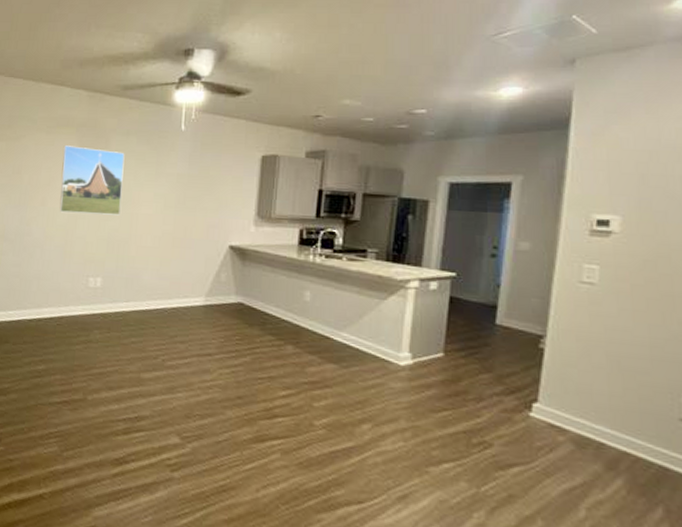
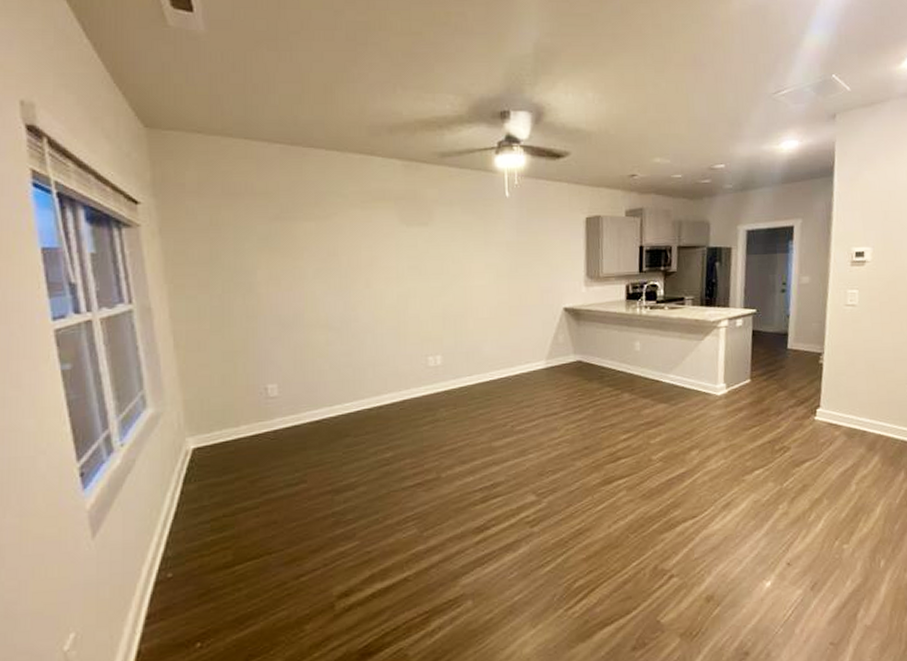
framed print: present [59,145,125,216] -> none [383,221,453,292]

